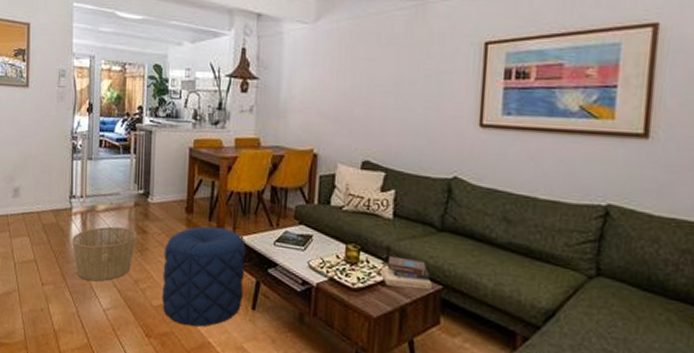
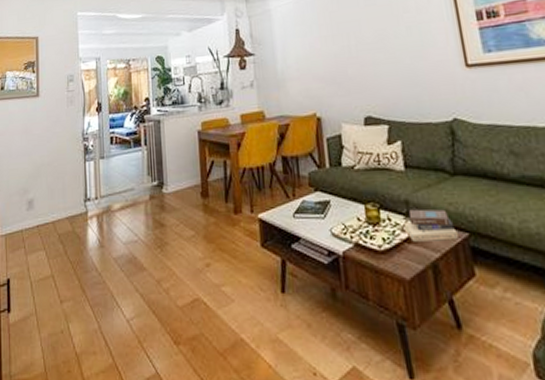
basket: present [72,226,137,282] -> none [89,224,156,289]
pouf: present [162,226,247,327] -> none [184,207,271,322]

